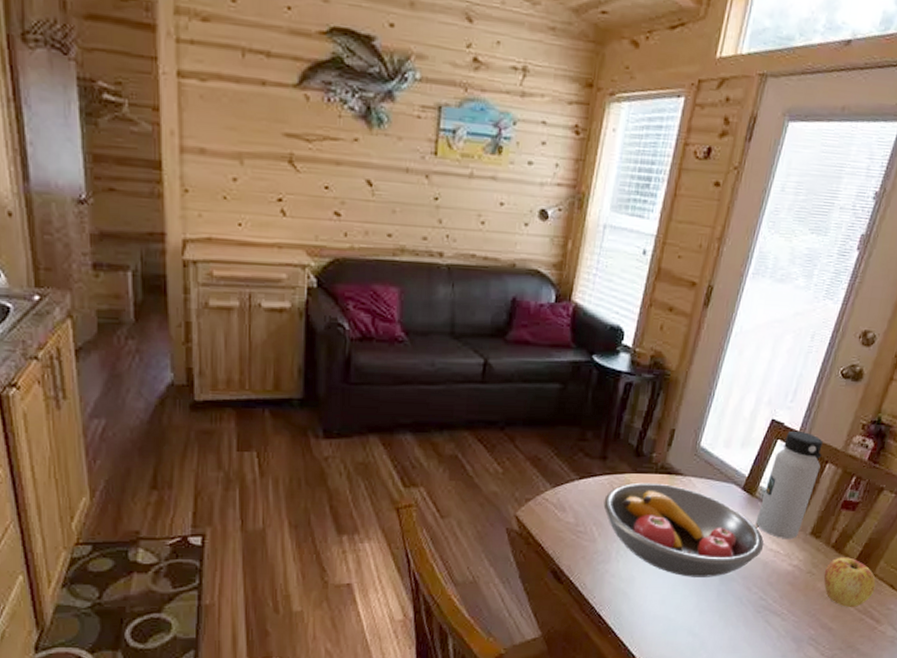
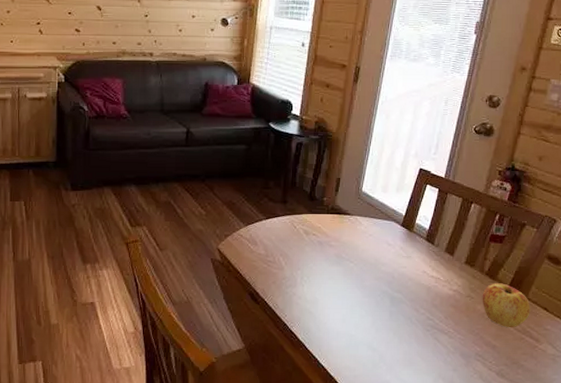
fruit bowl: present [603,482,764,577] -> none [287,221,426,300]
water bottle: present [755,430,823,540] -> none [416,177,467,268]

